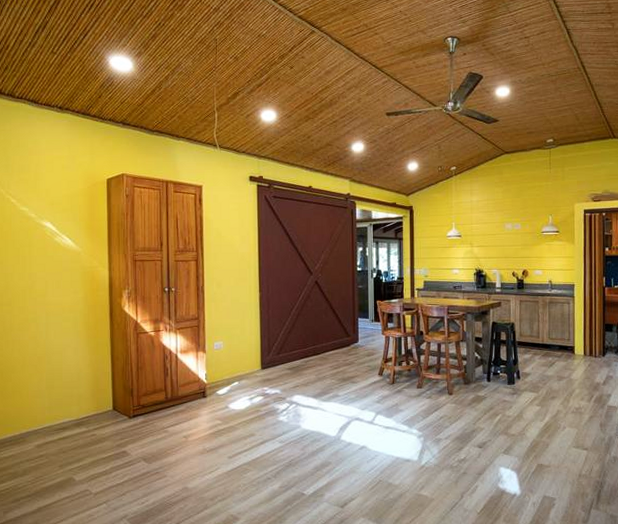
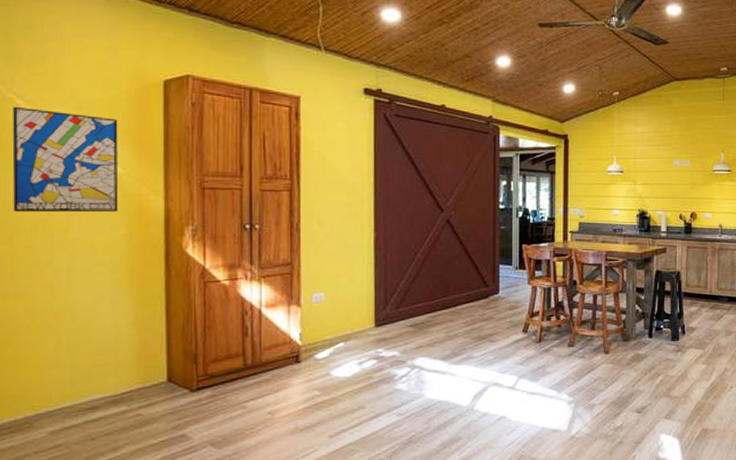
wall art: none [9,204,78,282] -> present [12,106,119,213]

